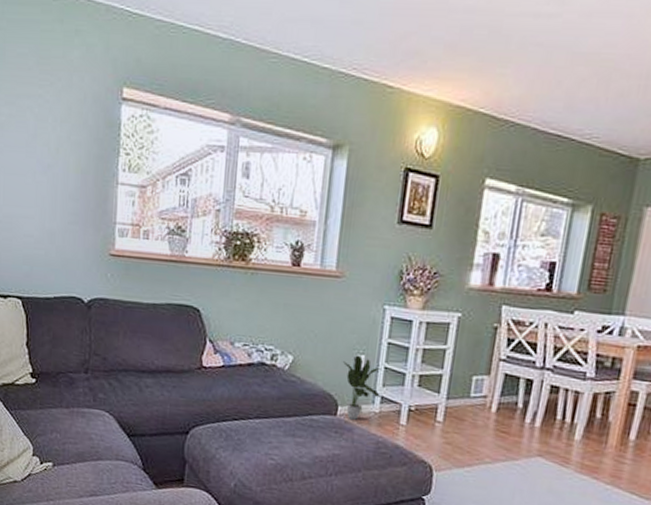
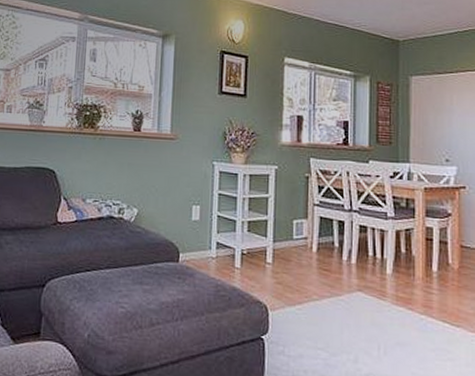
potted plant: present [342,355,382,420] -> none [180,206,217,265]

